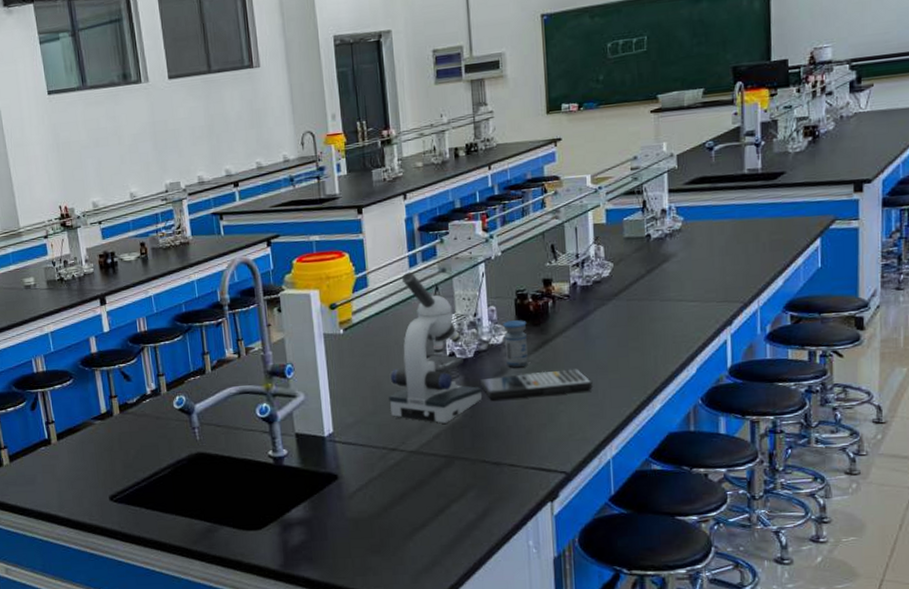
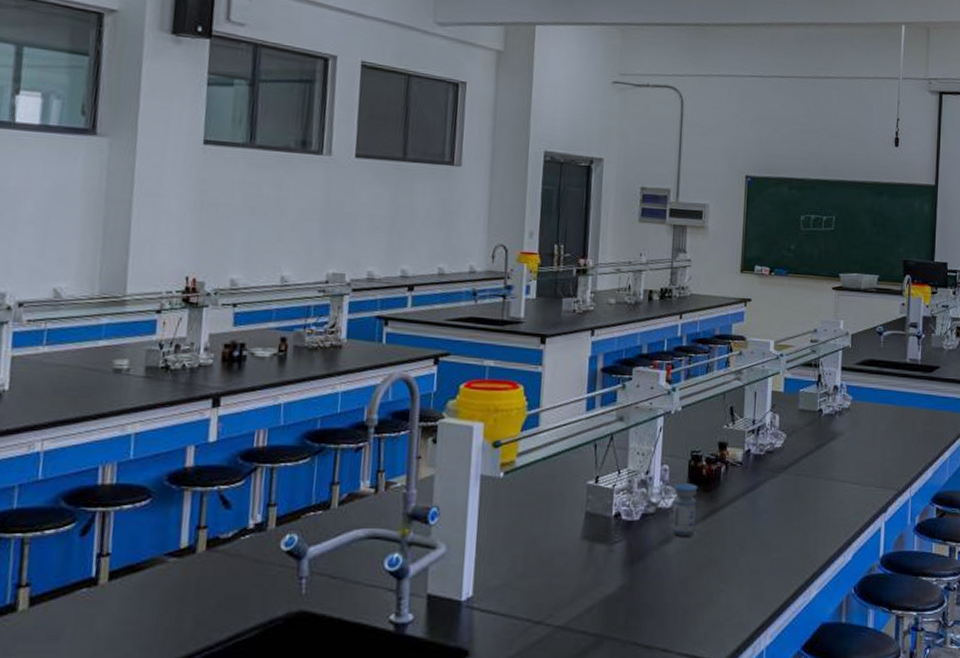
microscope: present [388,272,483,425] -> none [542,415,644,597]
calculator: present [480,368,593,401] -> none [643,543,755,573]

